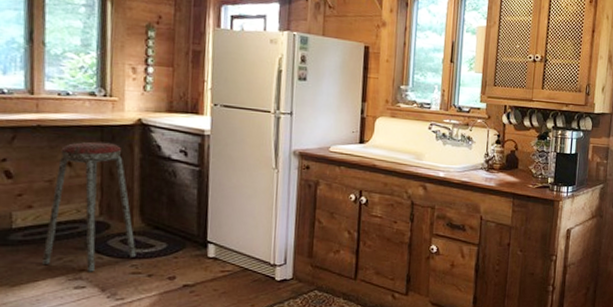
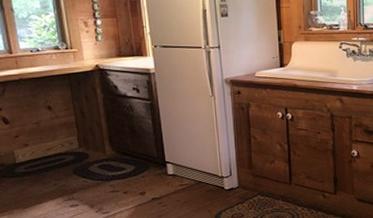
music stool: present [43,141,136,272] -> none [41,87,112,193]

